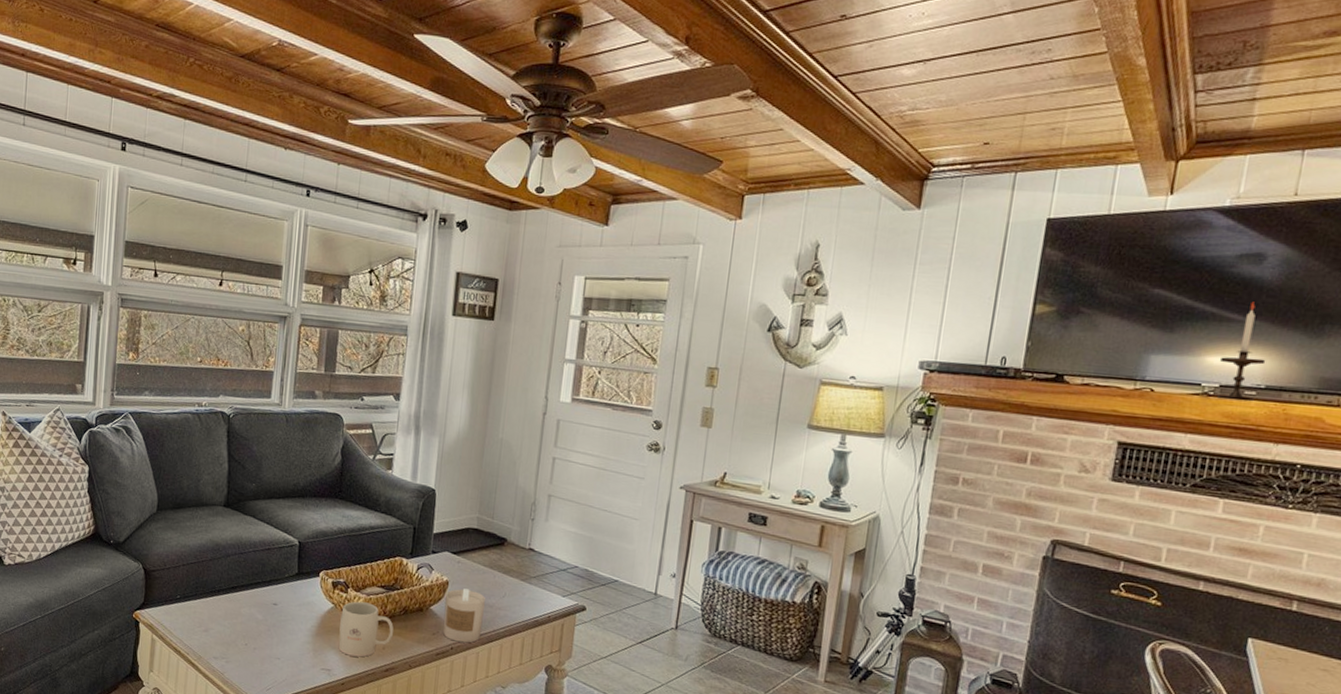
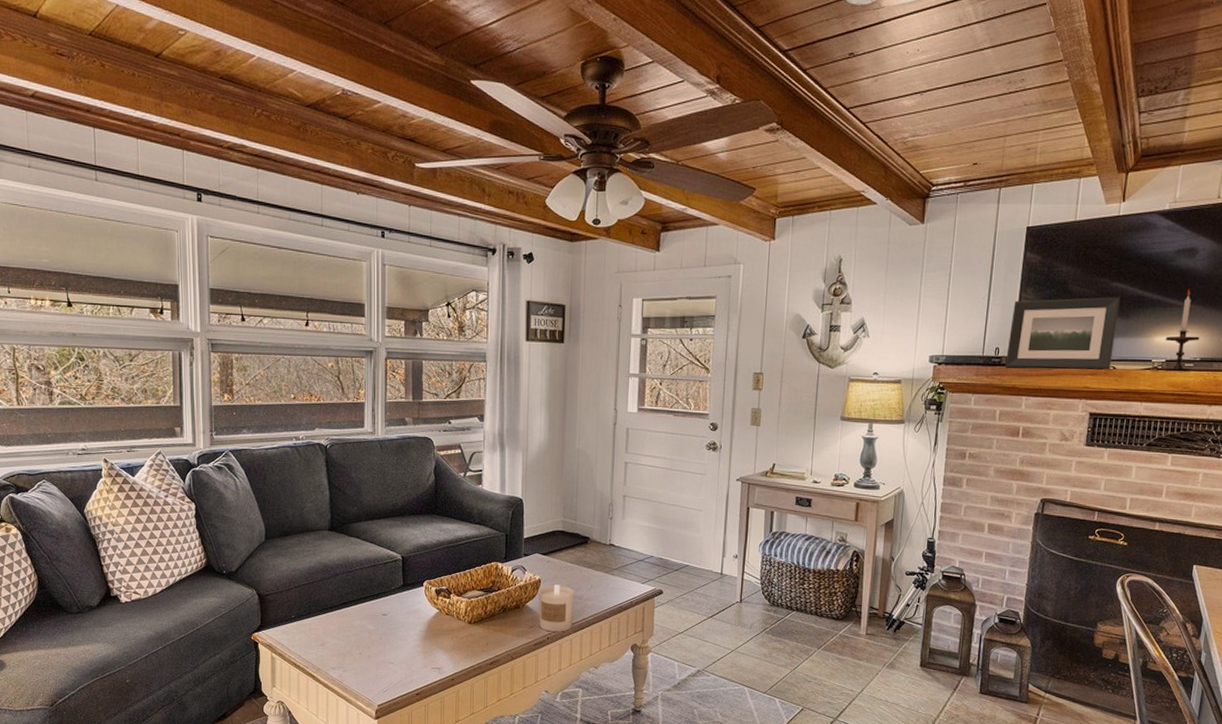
mug: present [338,601,394,658] -> none [445,605,495,654]
picture frame: none [1012,303,1163,392] -> present [1005,297,1120,370]

